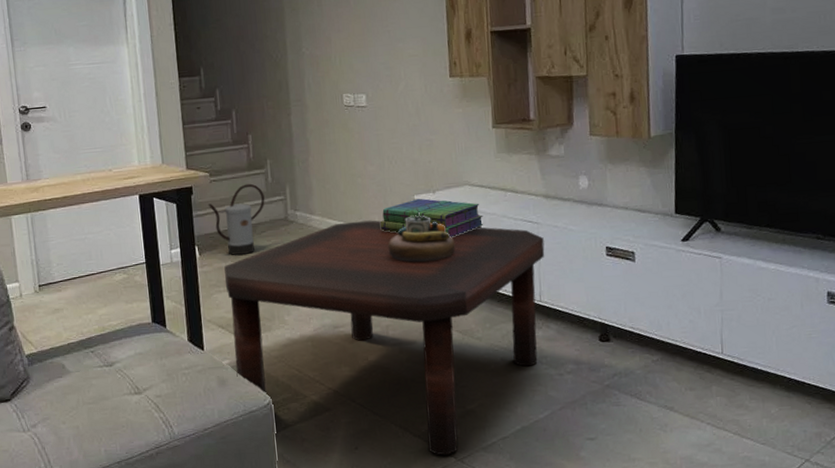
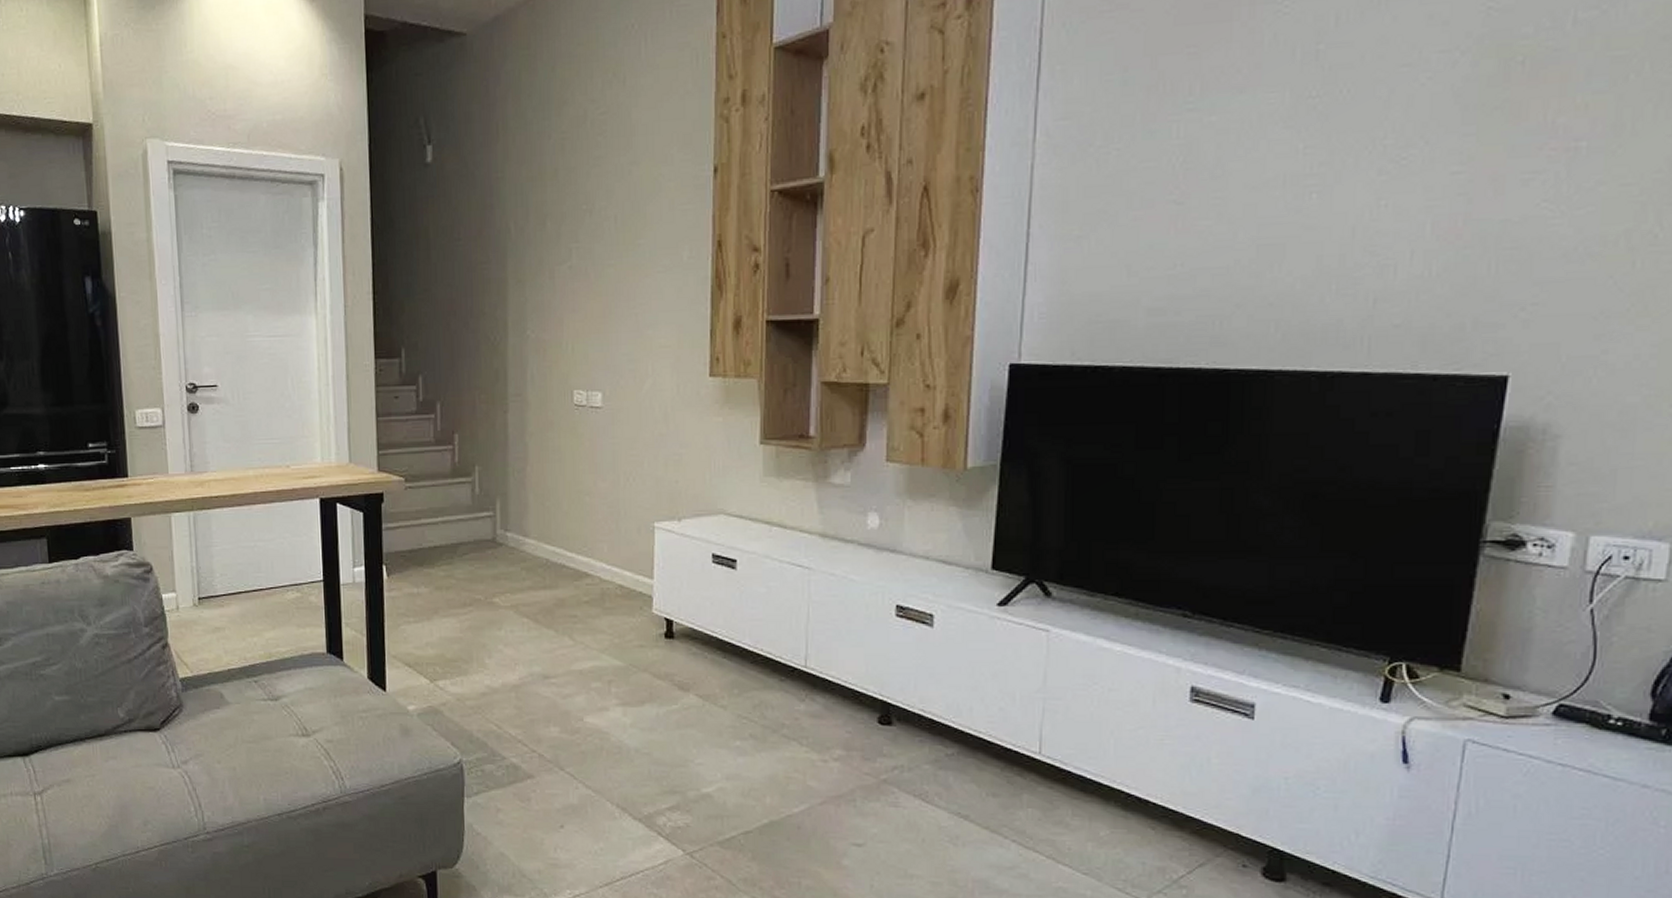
watering can: present [207,183,265,256] -> none [400,494,470,581]
coffee table: present [224,220,545,456] -> none [415,549,816,847]
stack of books: present [380,198,484,238] -> none [609,526,740,578]
decorative bowl: present [388,214,456,263] -> none [617,546,702,607]

